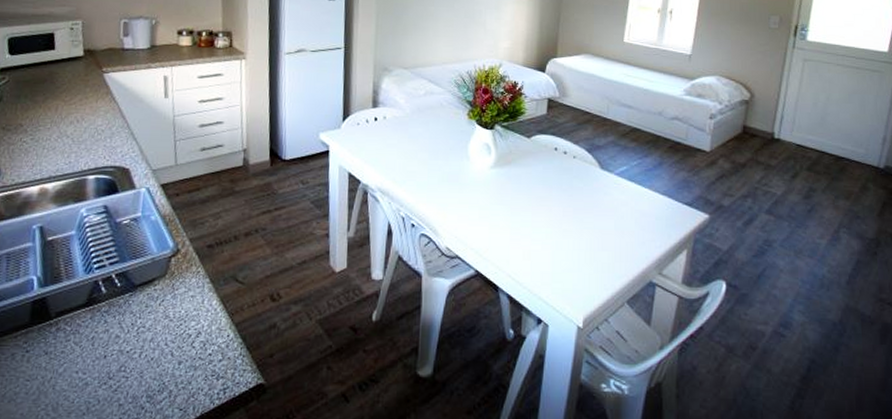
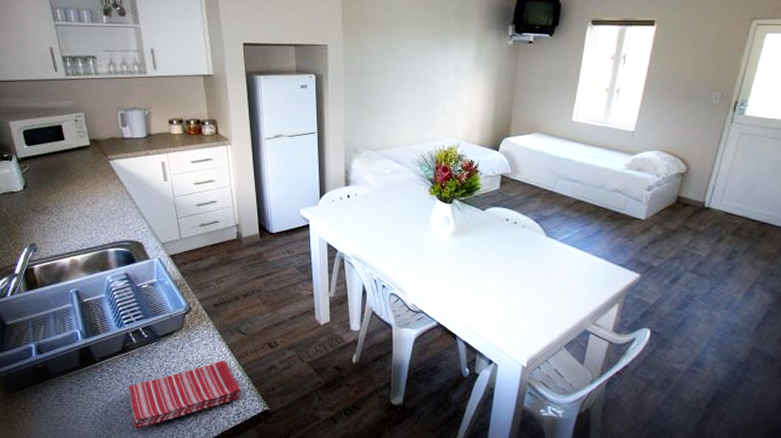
dish towel: none [87,317,230,411] -> present [128,361,240,430]

